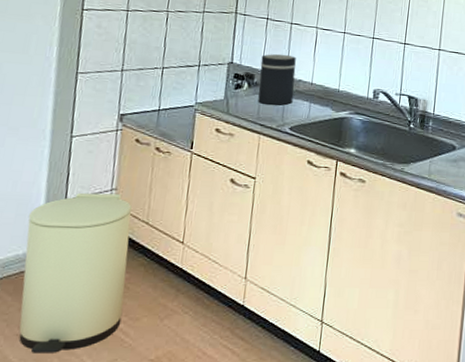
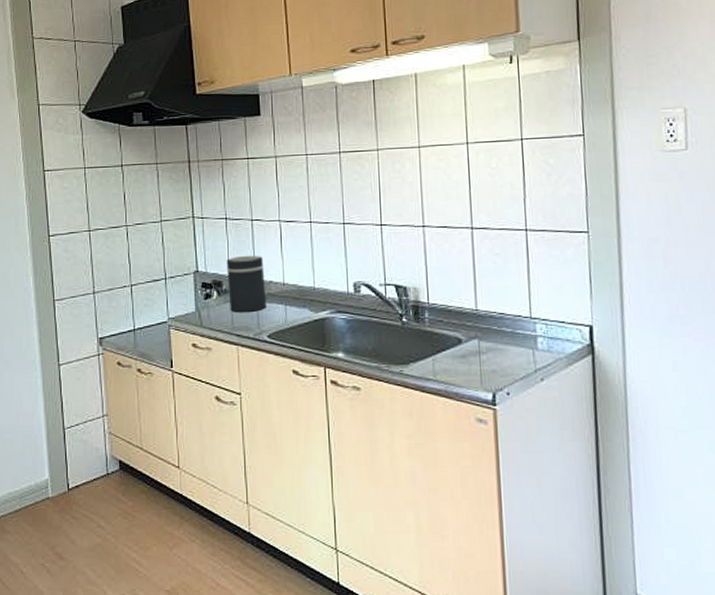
pedal bin: present [19,192,132,353] -> none [34,420,133,583]

